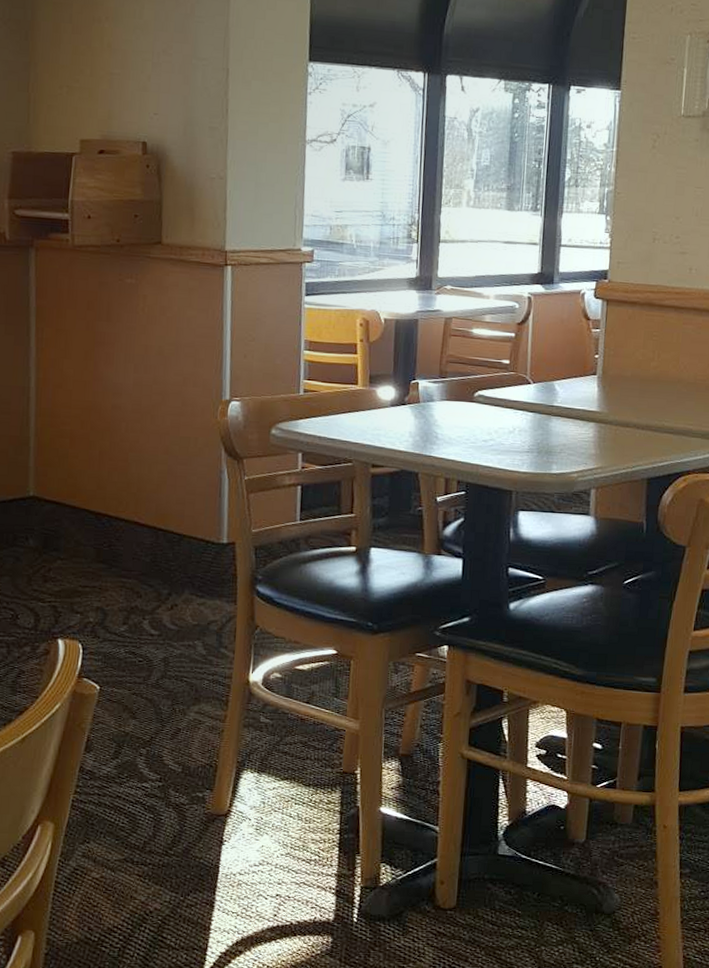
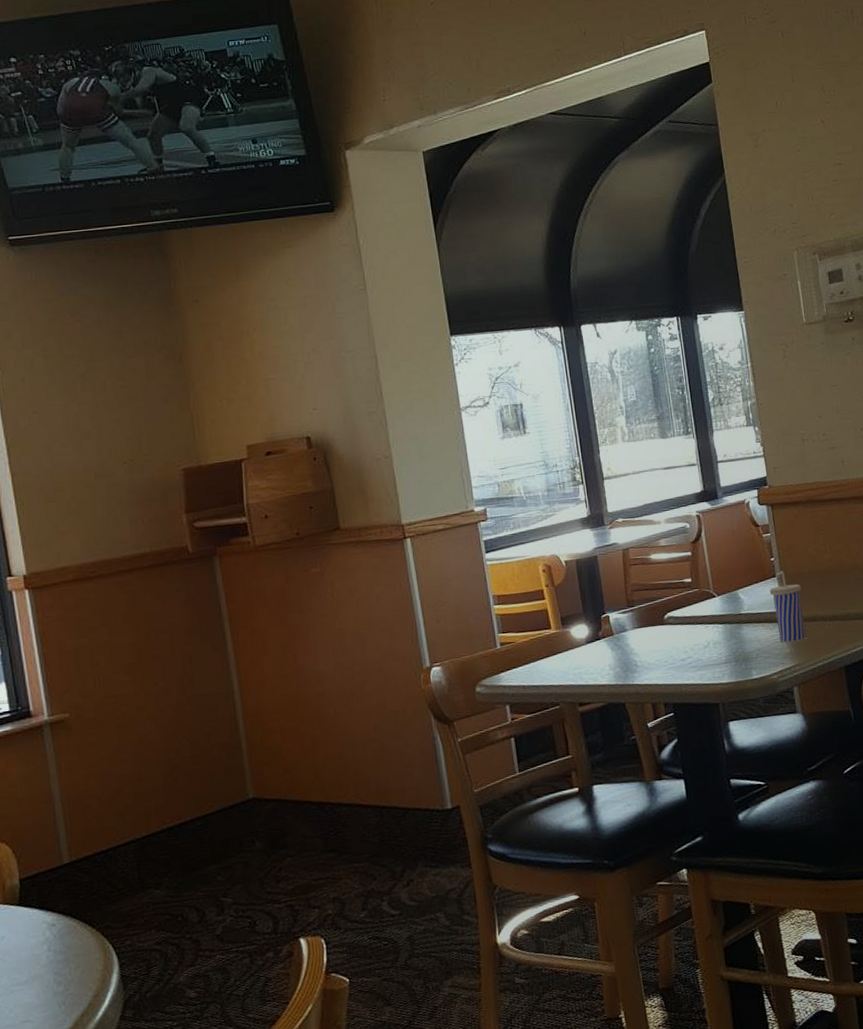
beverage cup: none [587,370,620,444] -> present [769,571,807,643]

